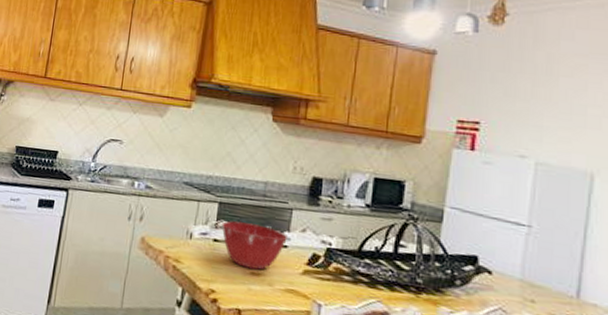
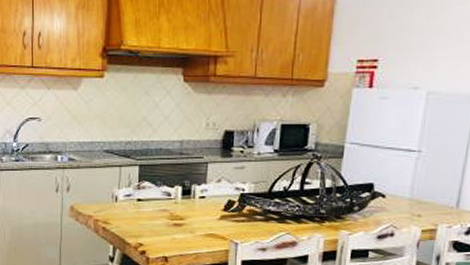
mixing bowl: present [222,221,289,270] -> none [144,181,206,221]

